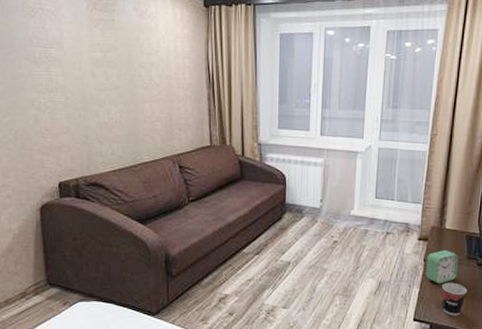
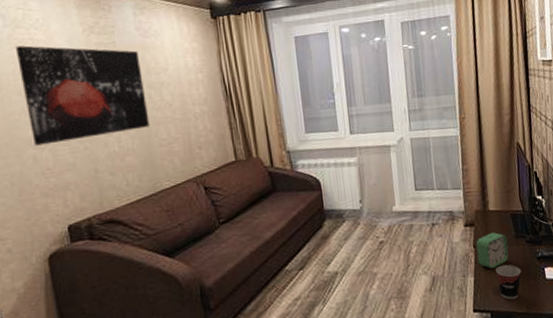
wall art: none [27,14,137,108] -> present [15,45,150,146]

